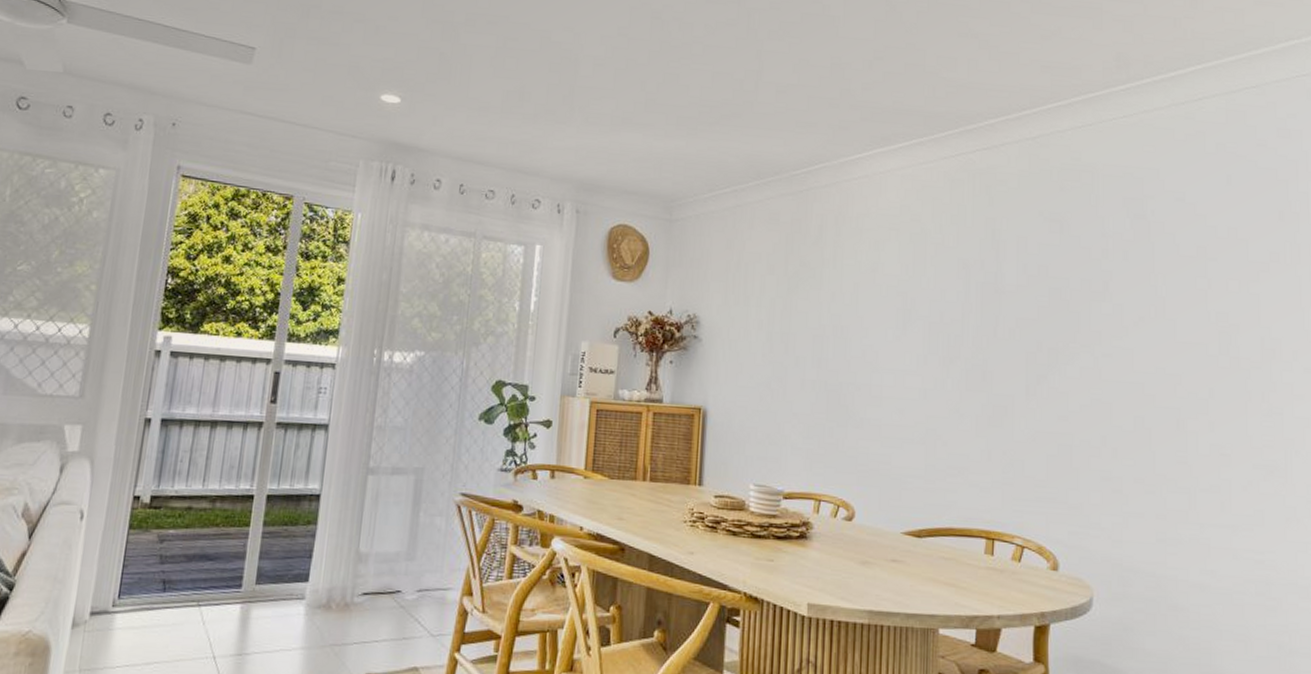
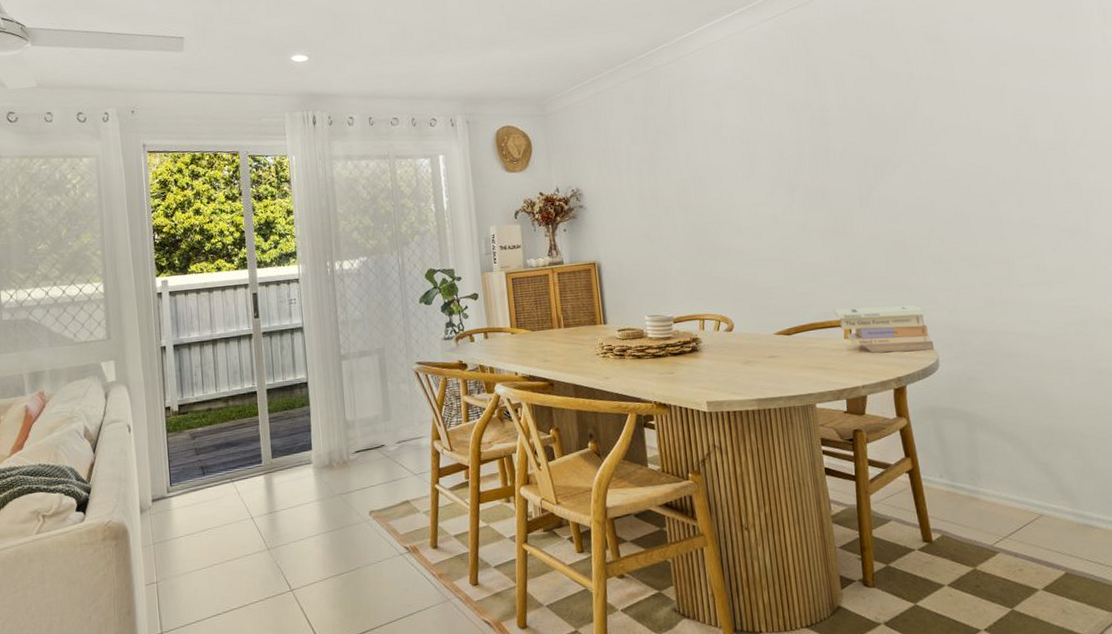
books: none [976,514,1090,586] -> present [833,304,935,353]

